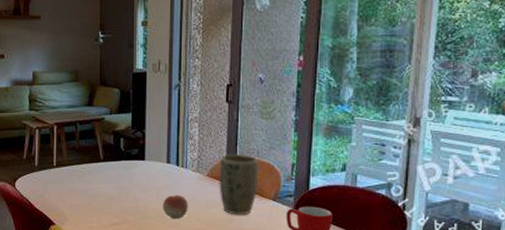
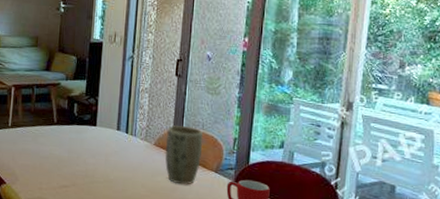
fruit: present [162,194,188,220] -> none [110,161,135,186]

